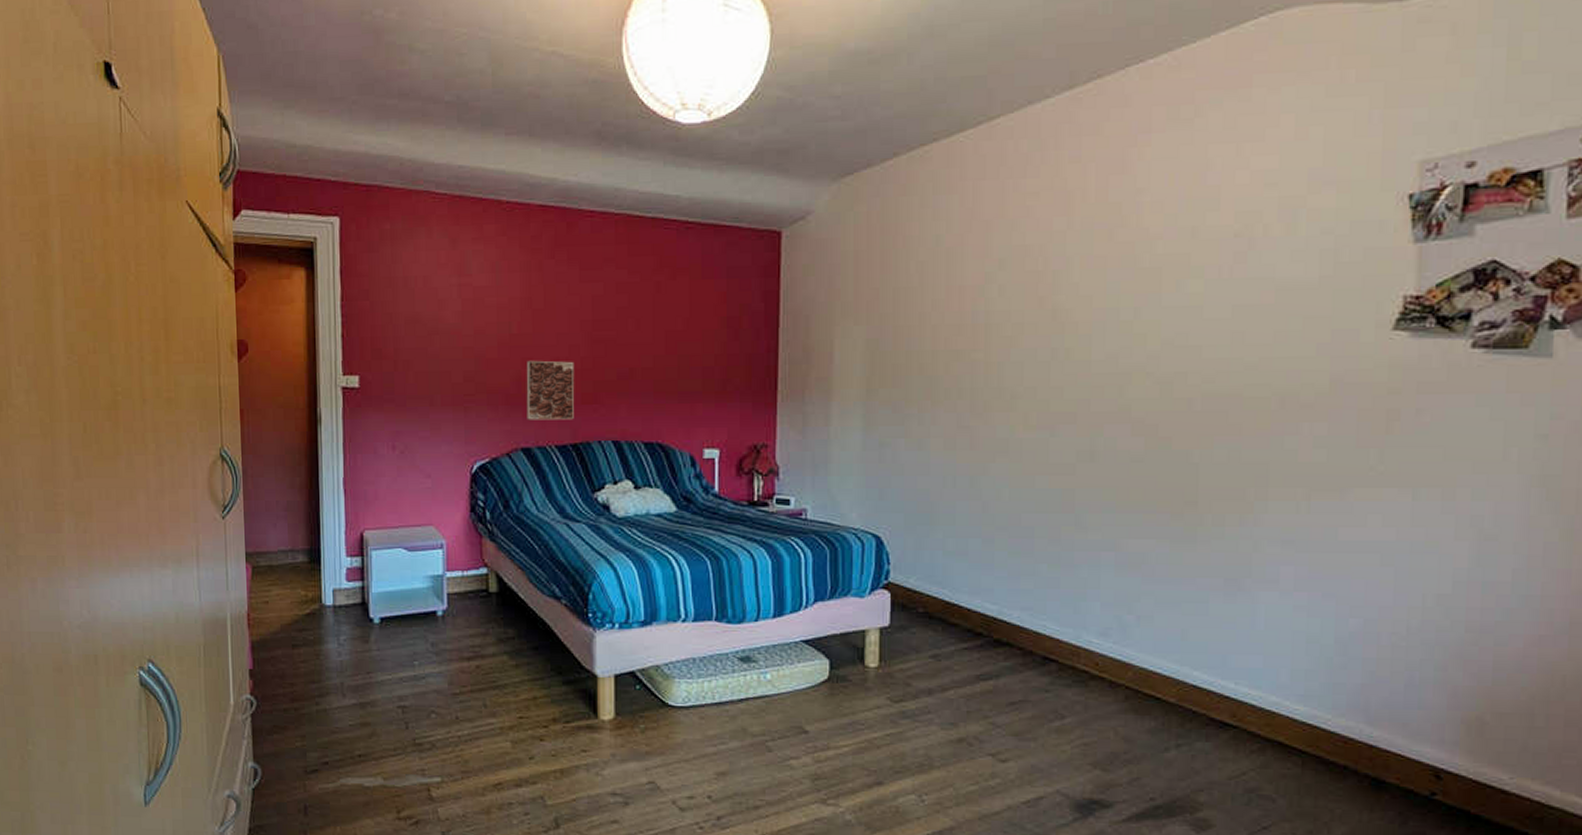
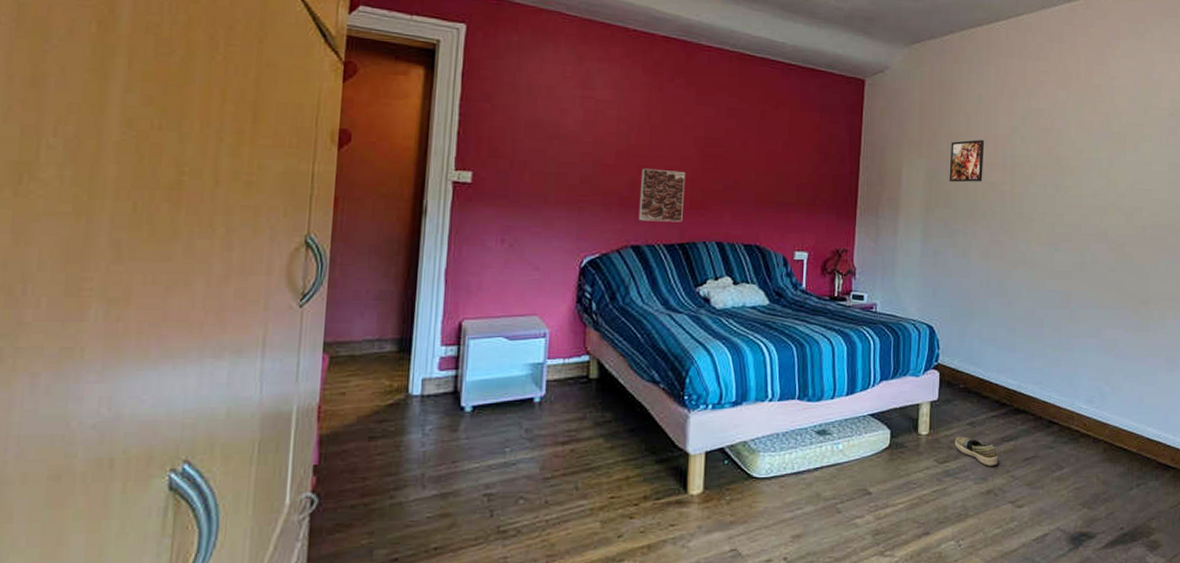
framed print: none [897,295,945,354] -> present [949,140,984,183]
shoe: none [912,671,973,709] -> present [954,436,999,466]

